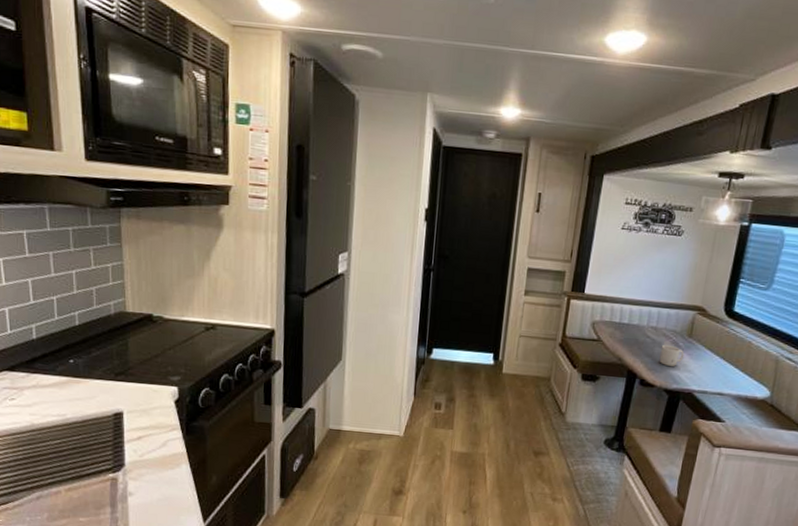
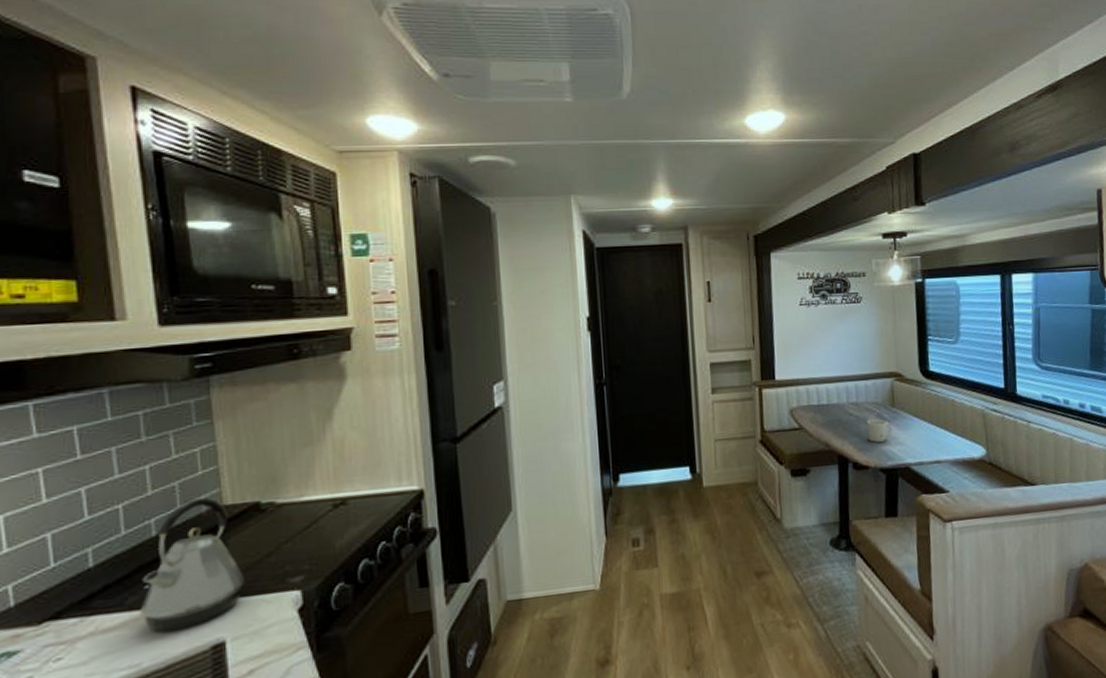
kettle: none [66,303,139,397] -> present [140,498,245,632]

